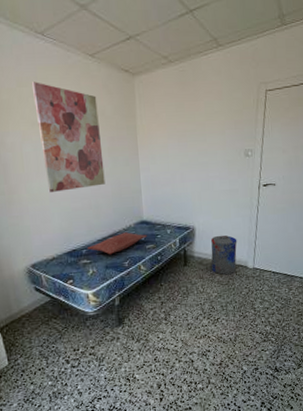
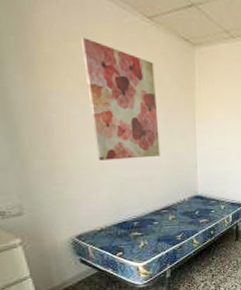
pillow: present [88,232,148,255] -> none [140,206,202,228]

